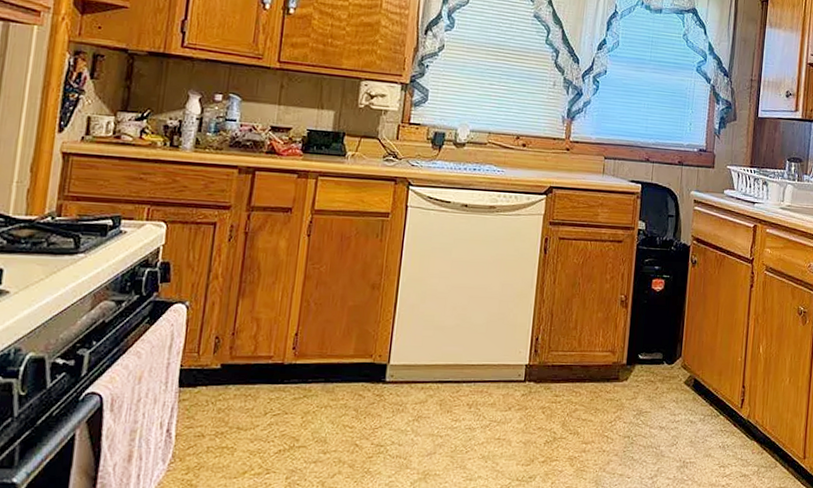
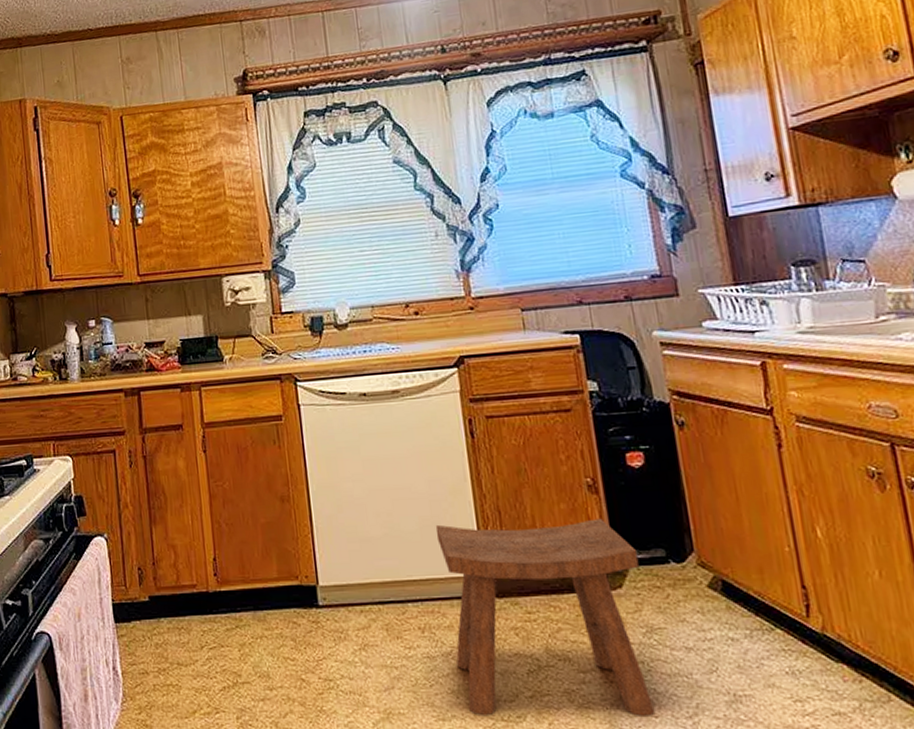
stool: none [492,320,644,477] -> present [435,518,655,716]

